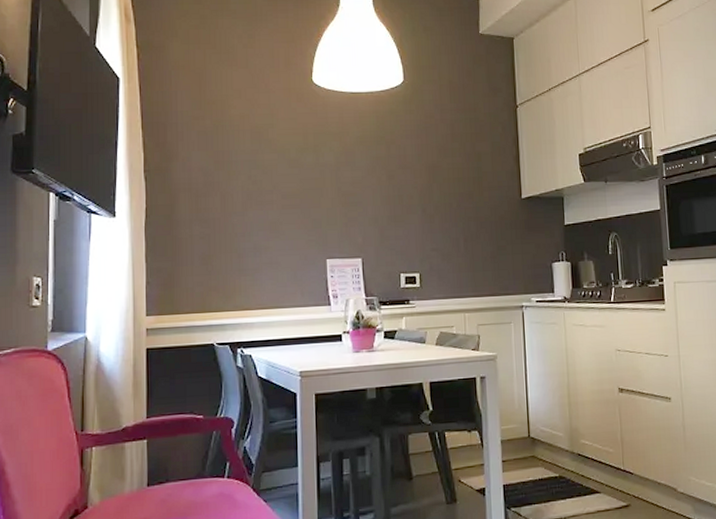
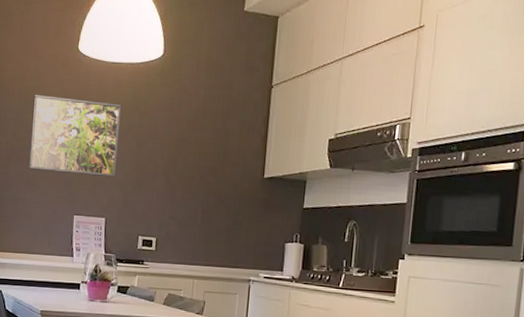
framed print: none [267,132,368,214] -> present [28,95,122,178]

